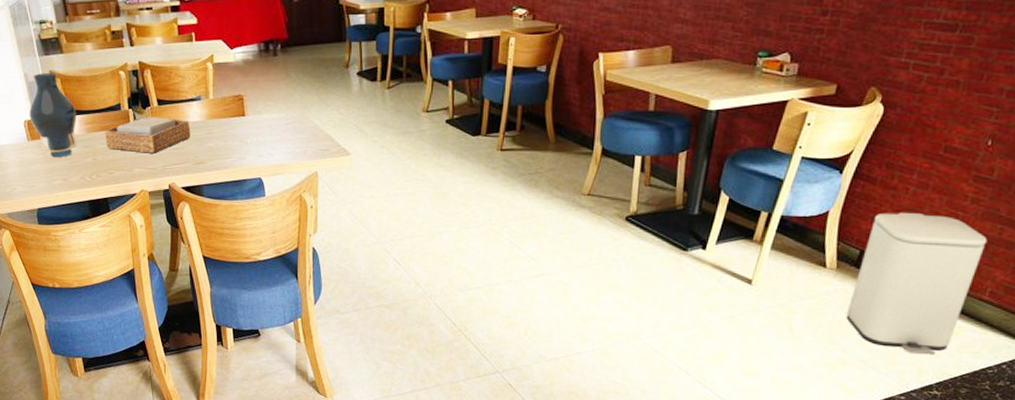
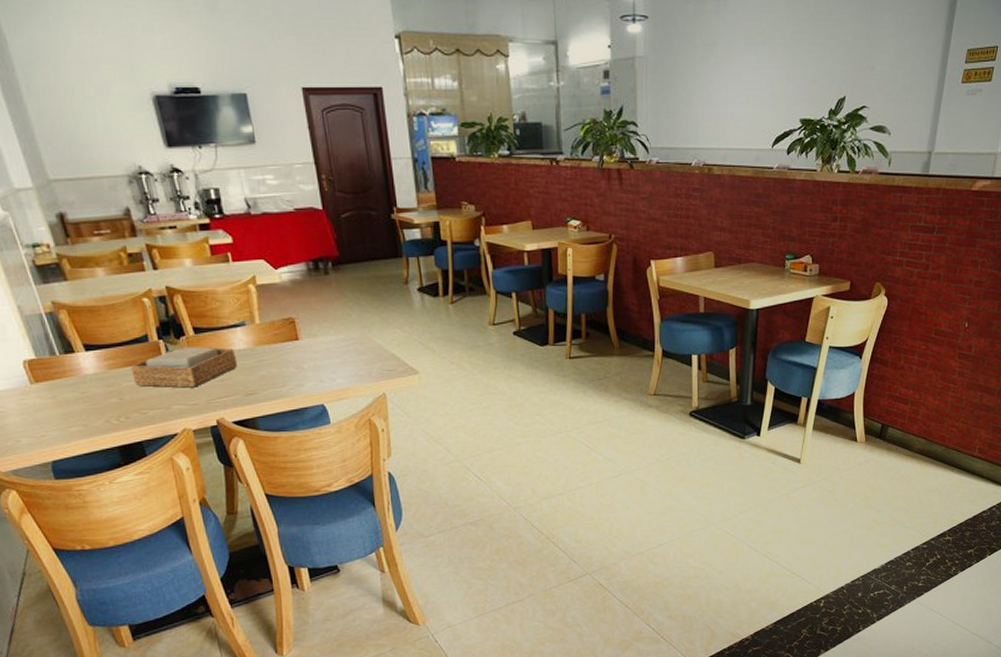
vase: present [29,72,78,157] -> none [29,303,98,400]
pedal bin: present [846,212,988,356] -> none [877,387,973,508]

